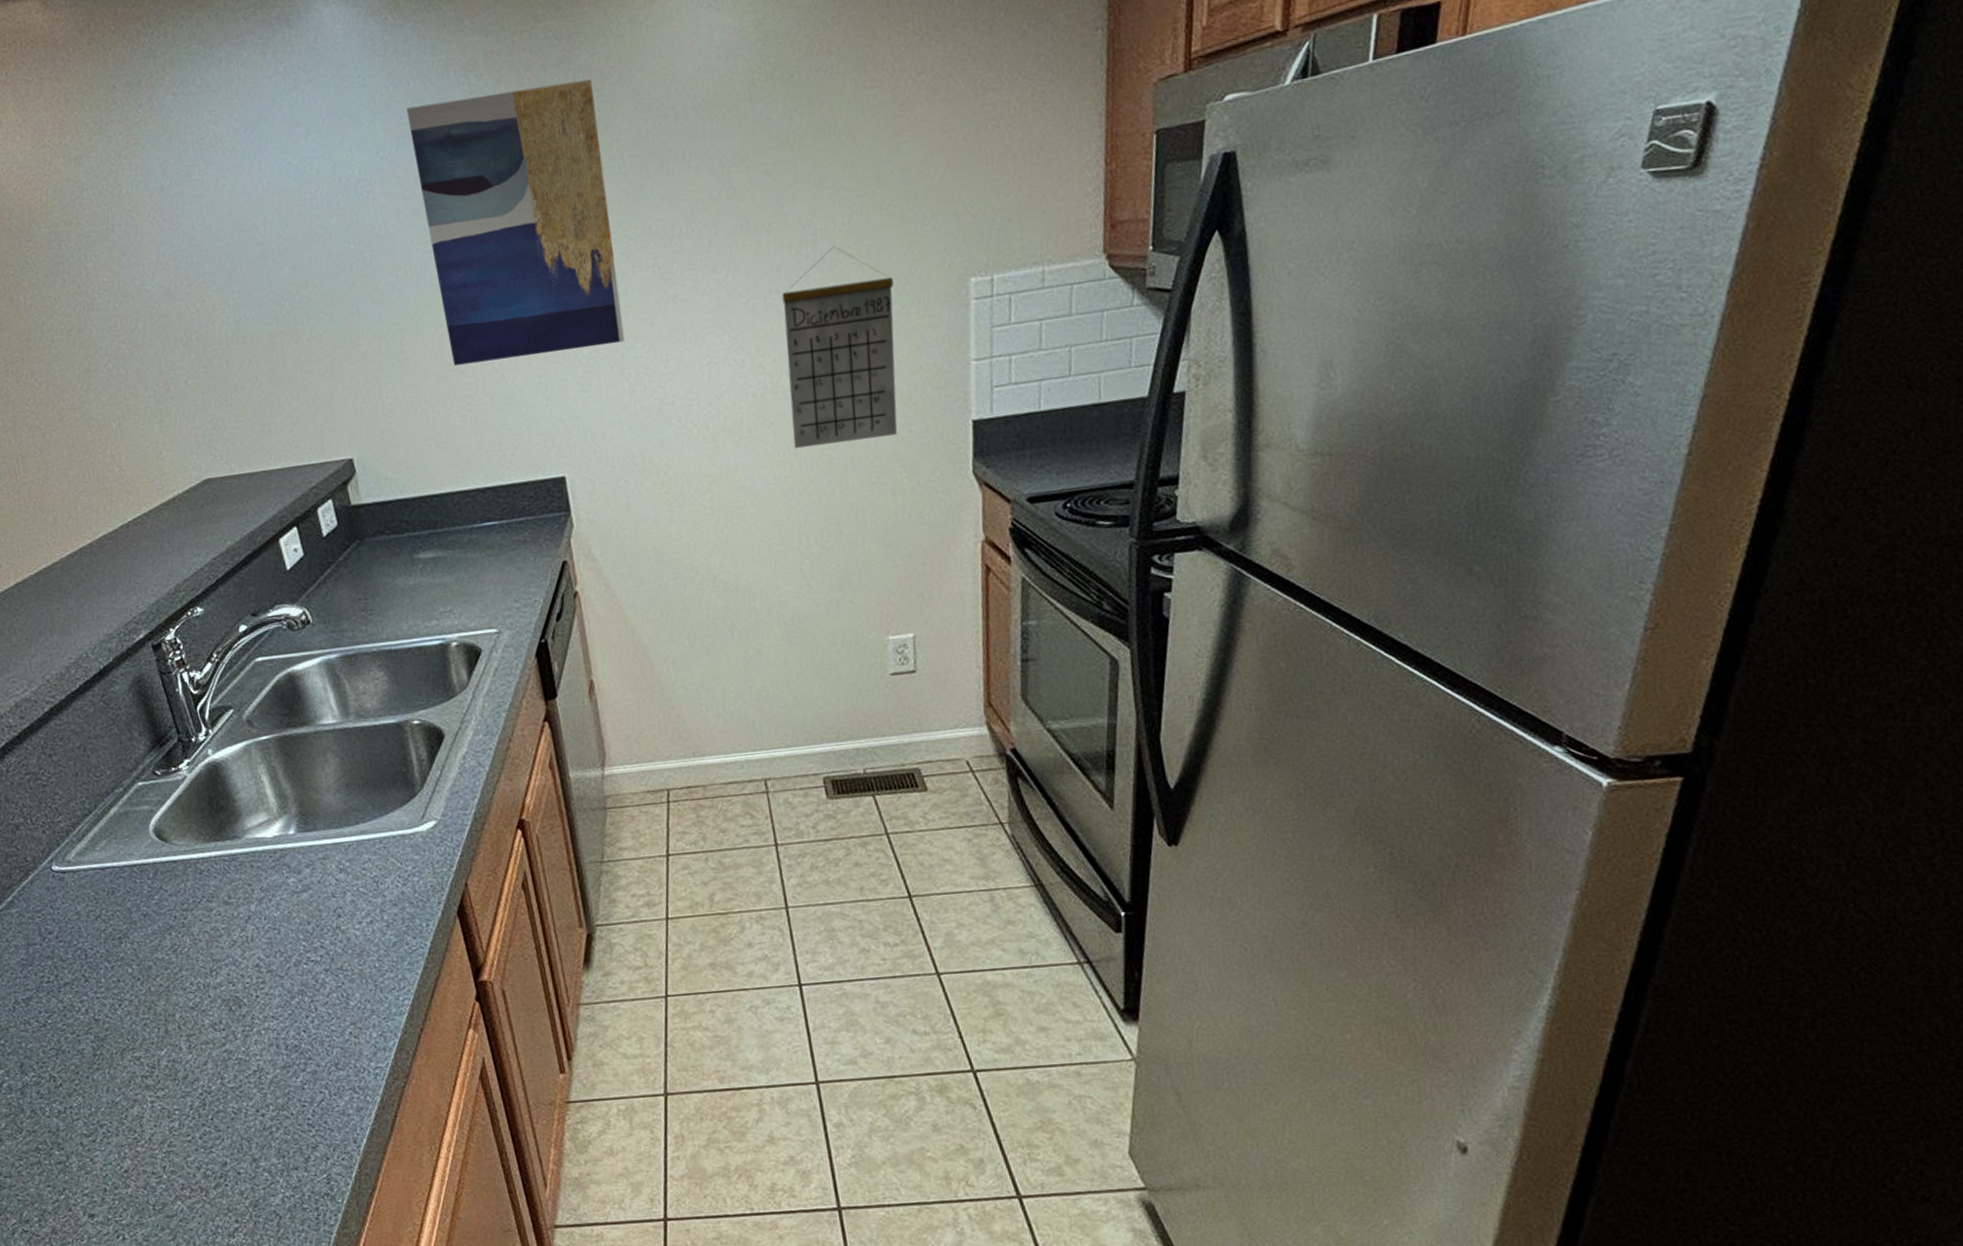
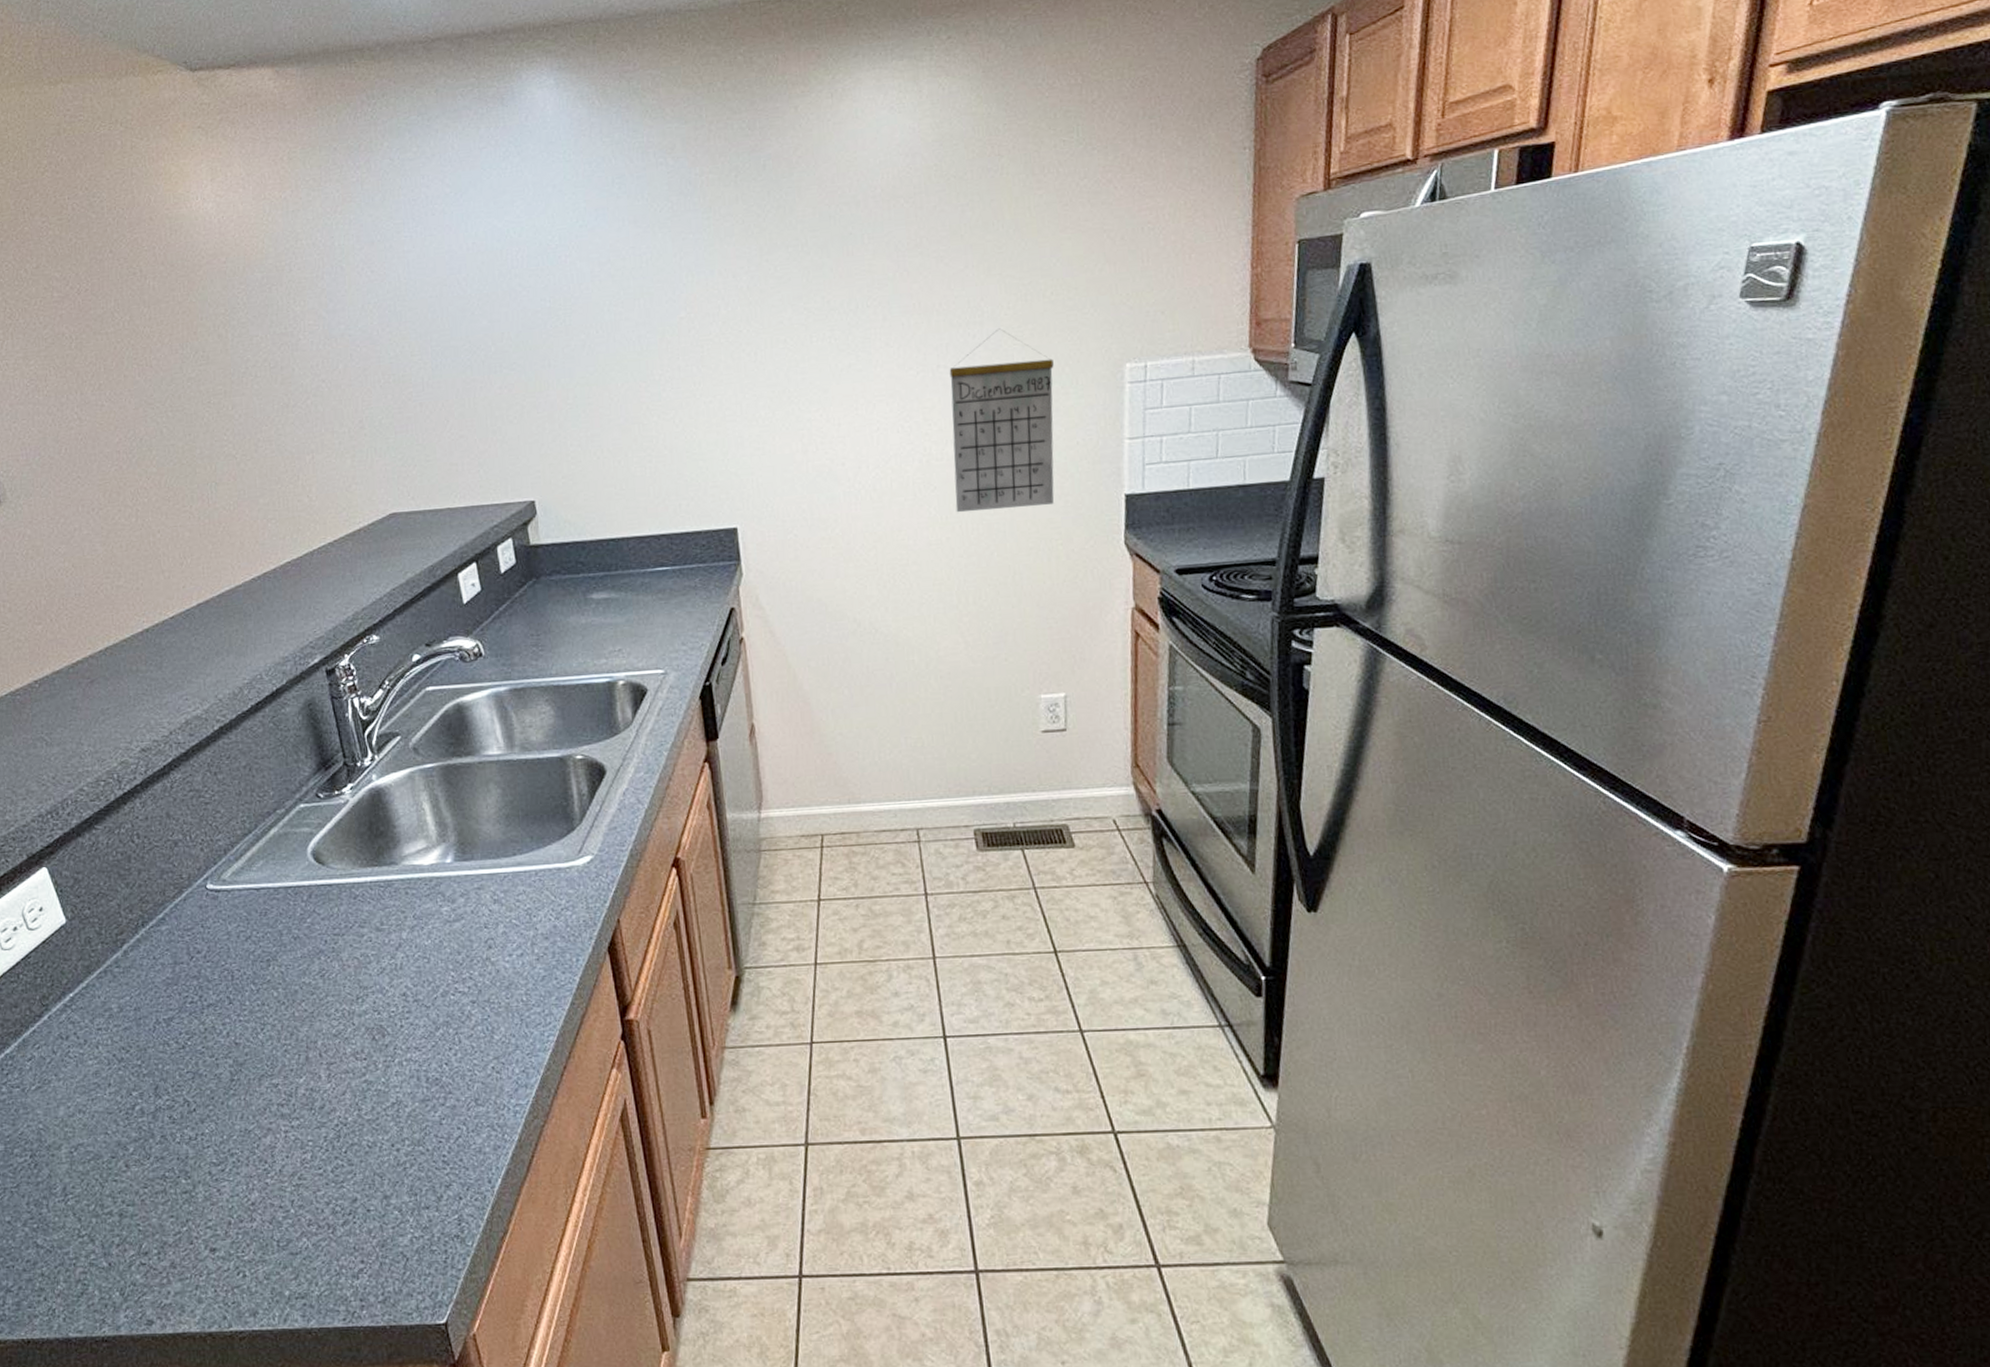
wall art: present [406,78,625,366] -> none [607,166,800,419]

